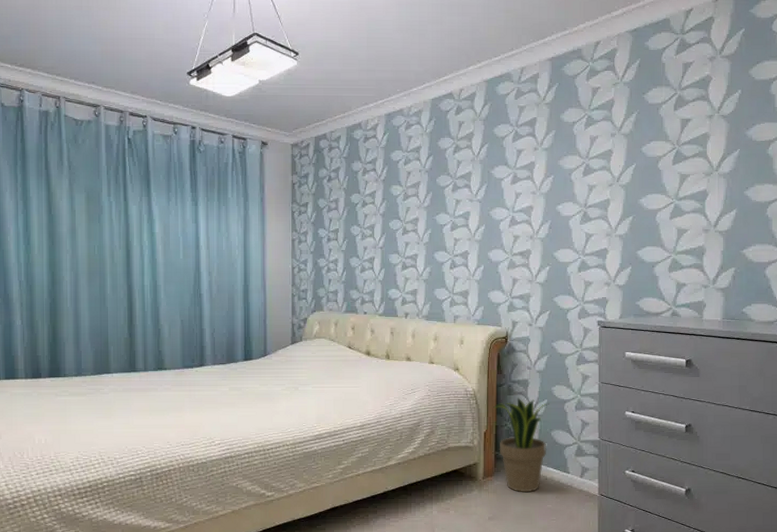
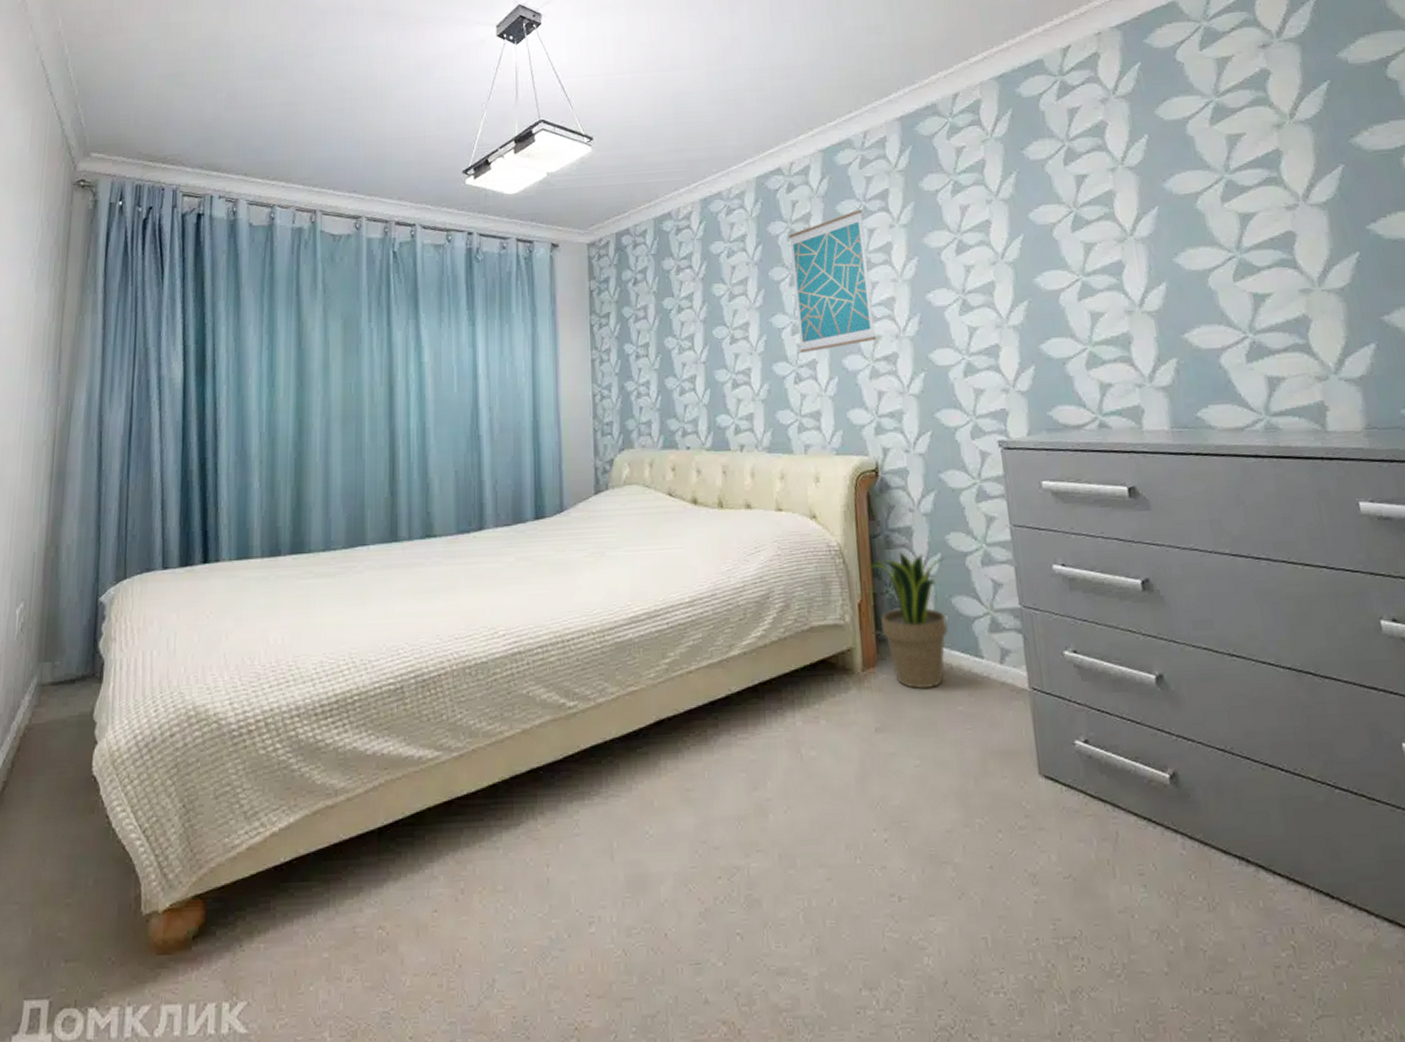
wall art: none [455,133,515,246] -> present [789,209,876,354]

